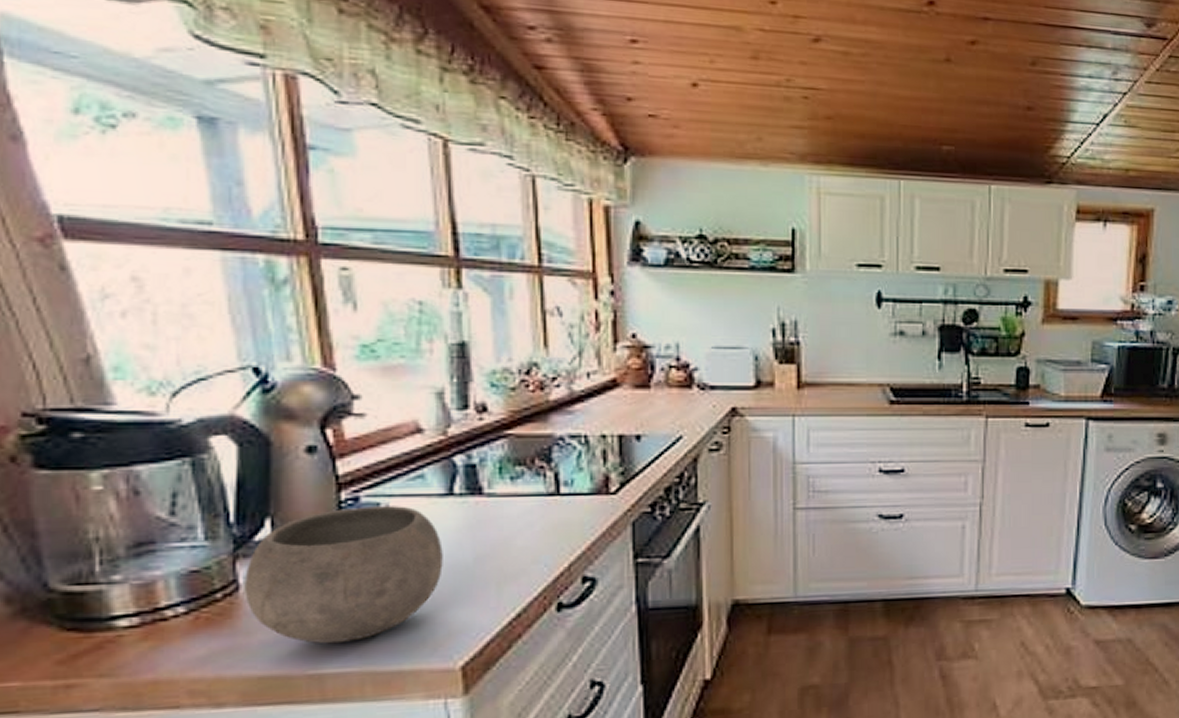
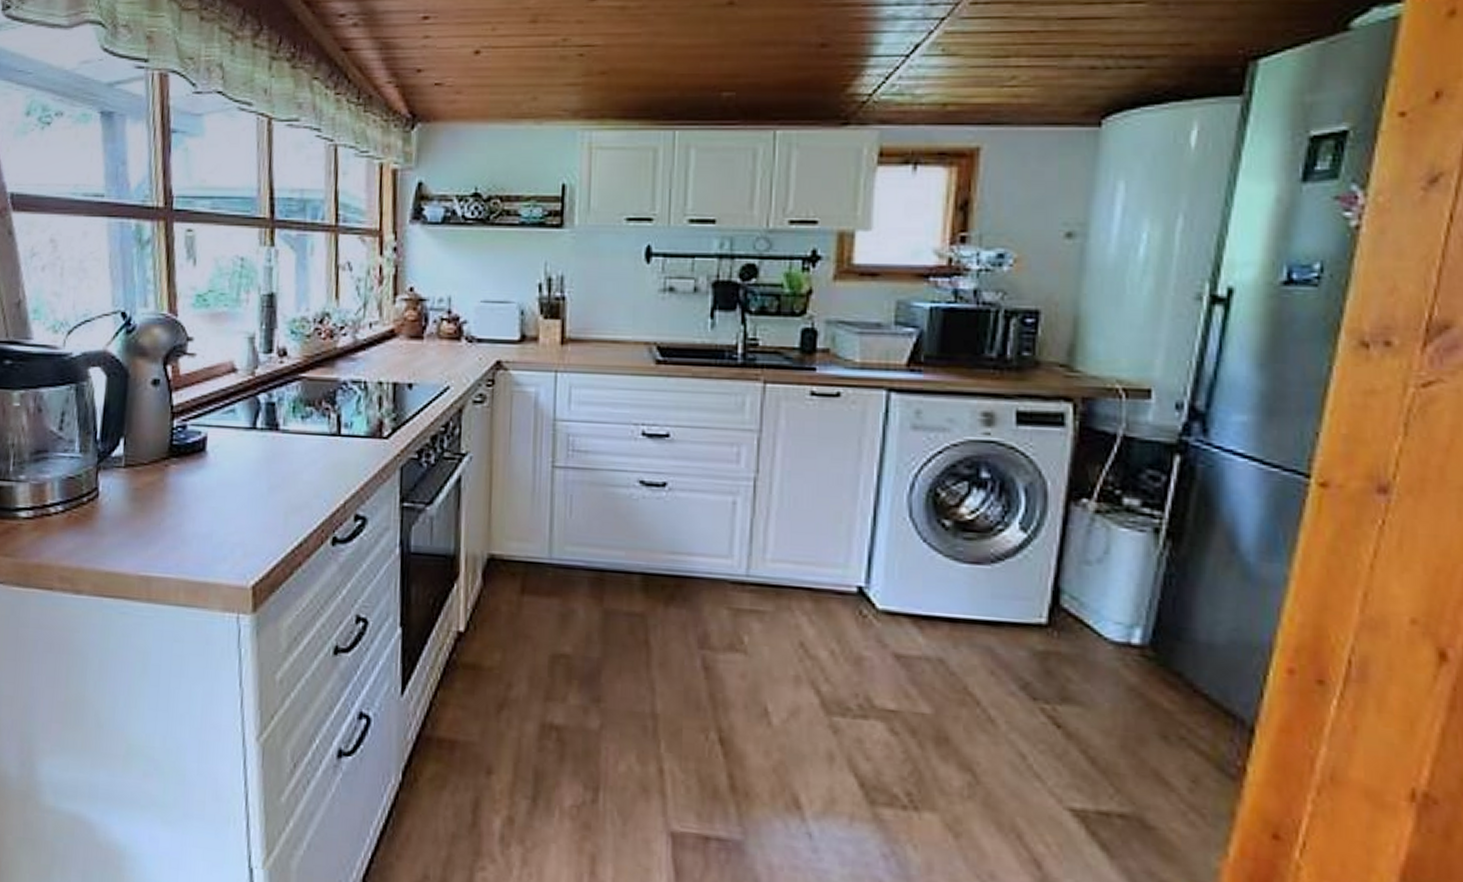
bowl: present [244,506,443,644] -> none [102,434,245,552]

